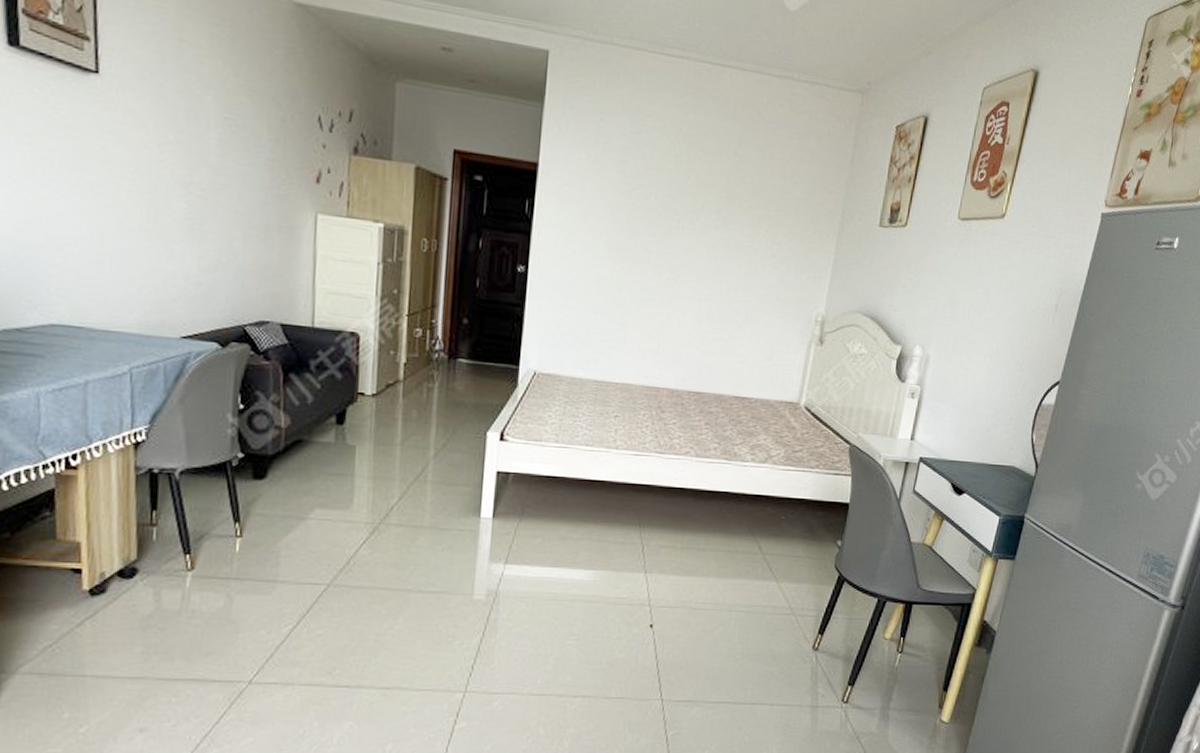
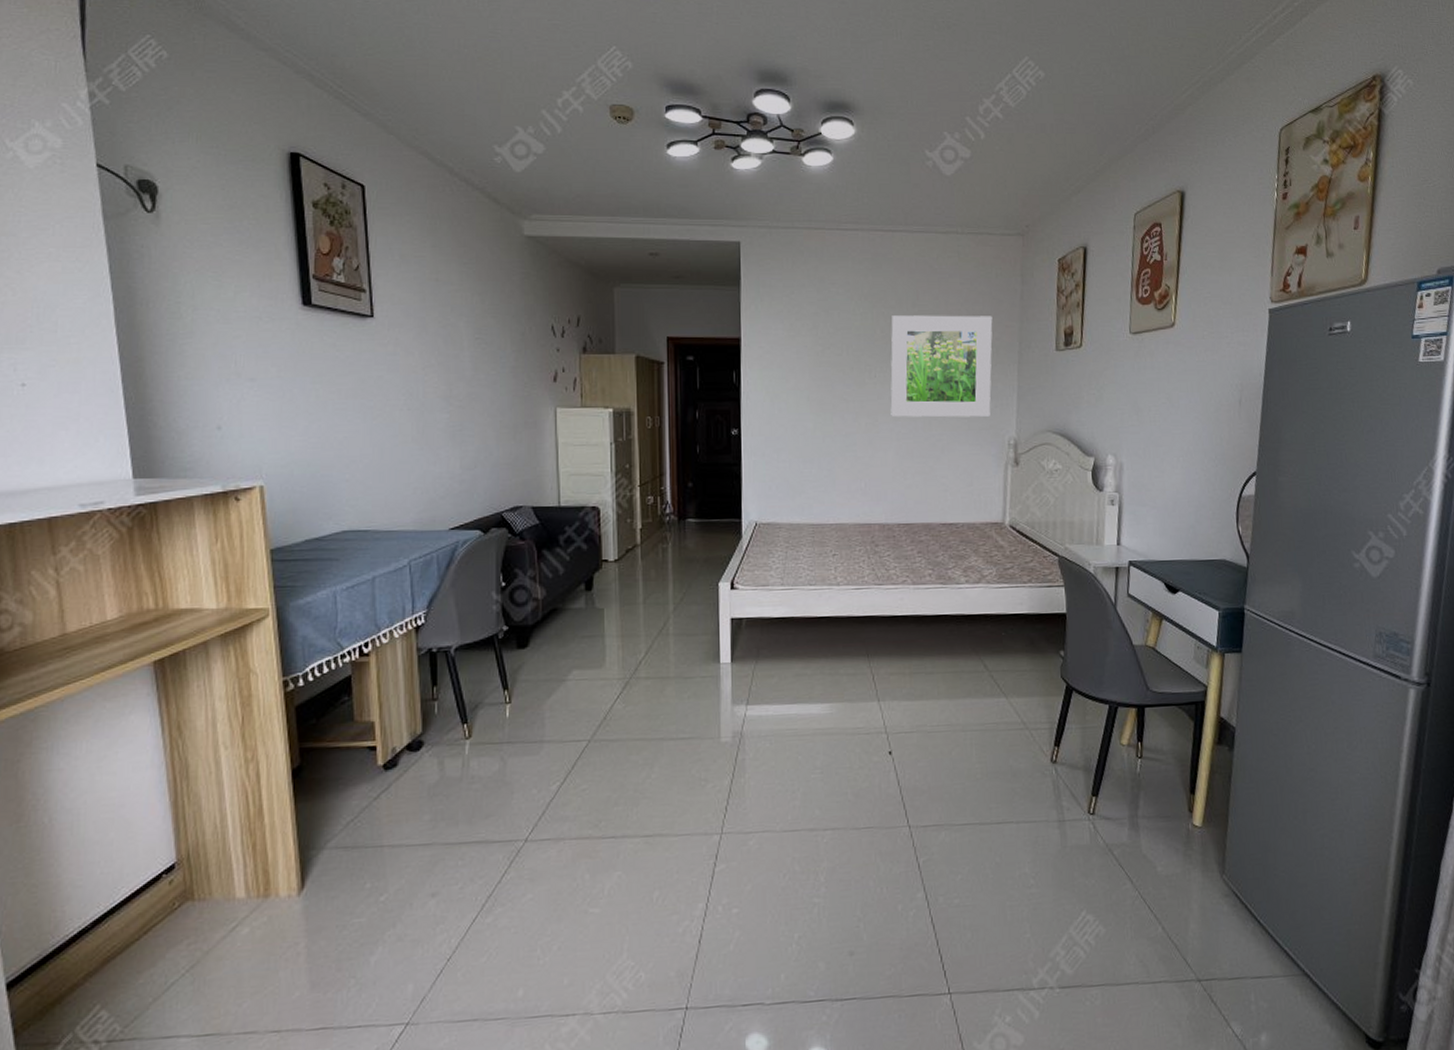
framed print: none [695,162,818,288] -> present [890,315,993,418]

